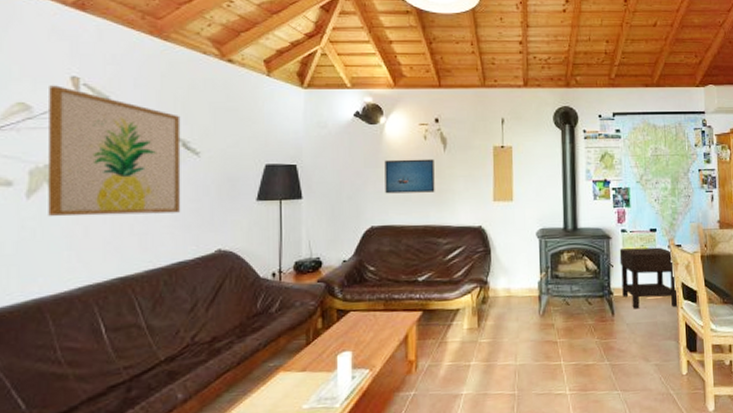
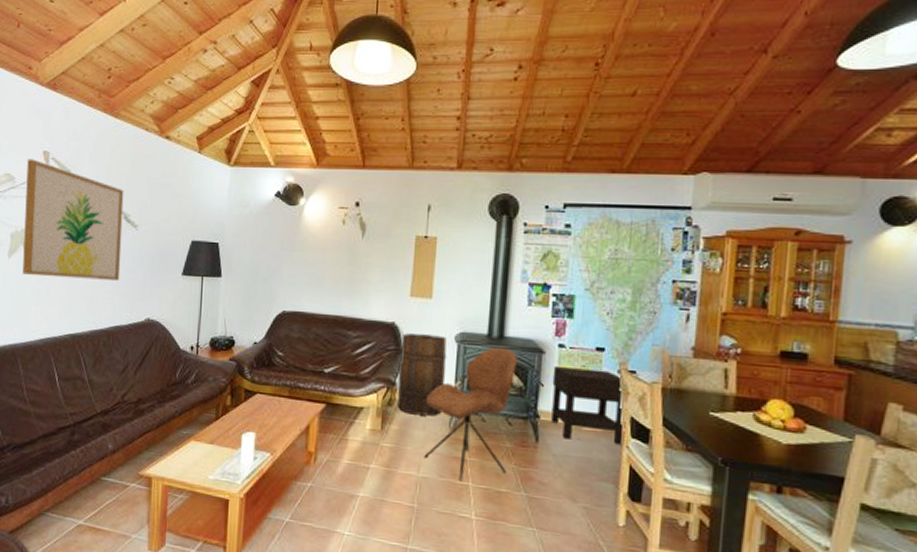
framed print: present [384,159,435,194] -> none [299,243,351,281]
wooden barrel: none [489,233,532,308] -> present [397,333,447,416]
chair: none [516,238,592,363] -> present [424,347,518,482]

